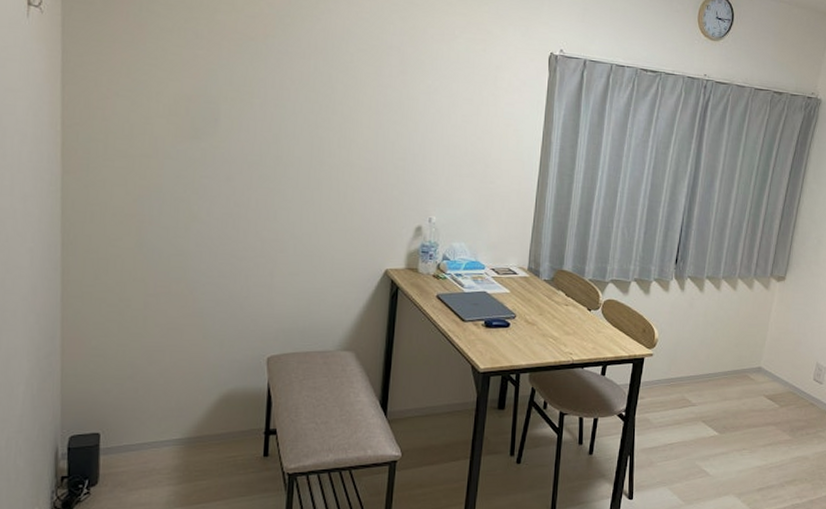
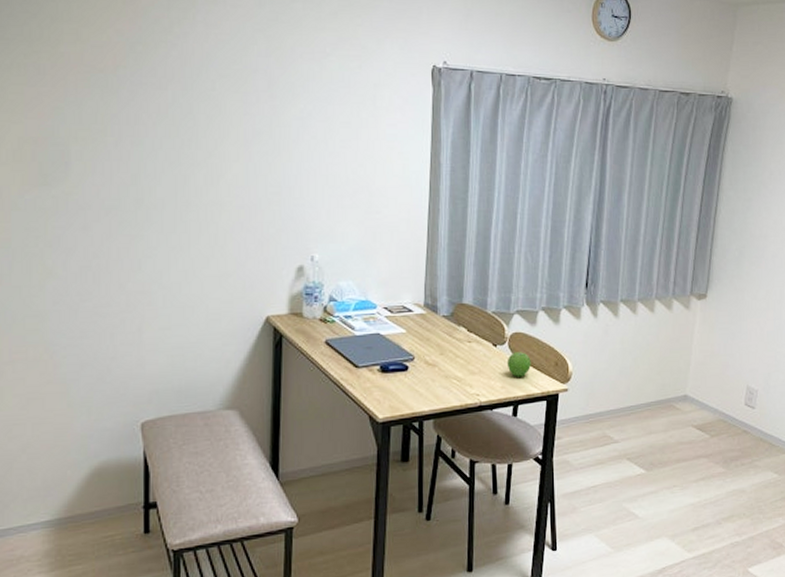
fruit: none [599,317,621,340] -> present [506,352,531,377]

